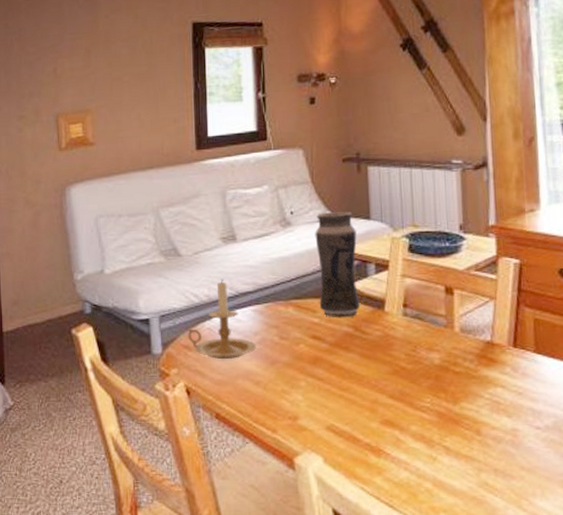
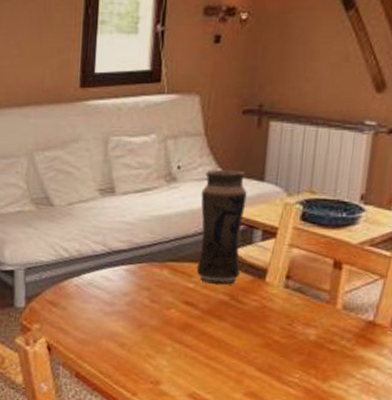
candle holder: present [187,279,256,360] -> none [53,234,125,319]

